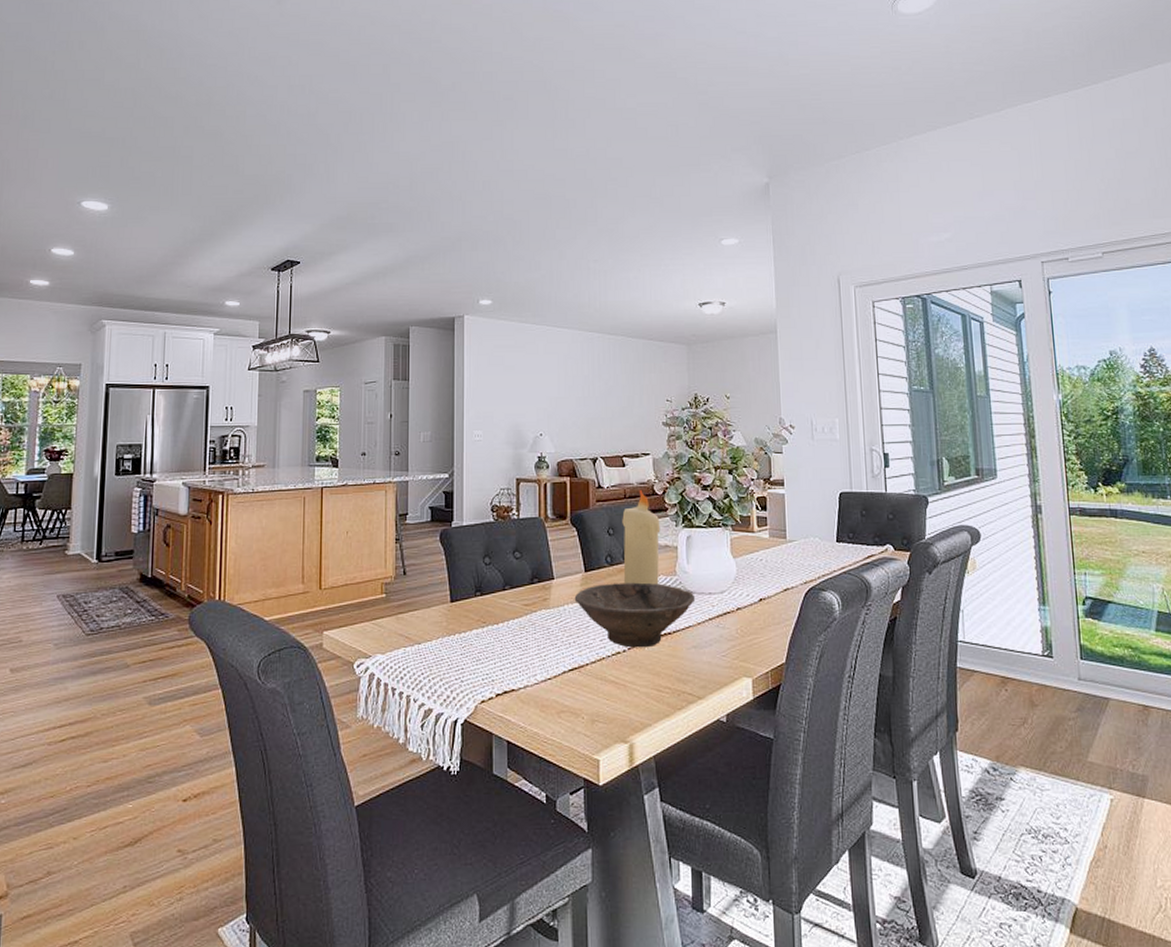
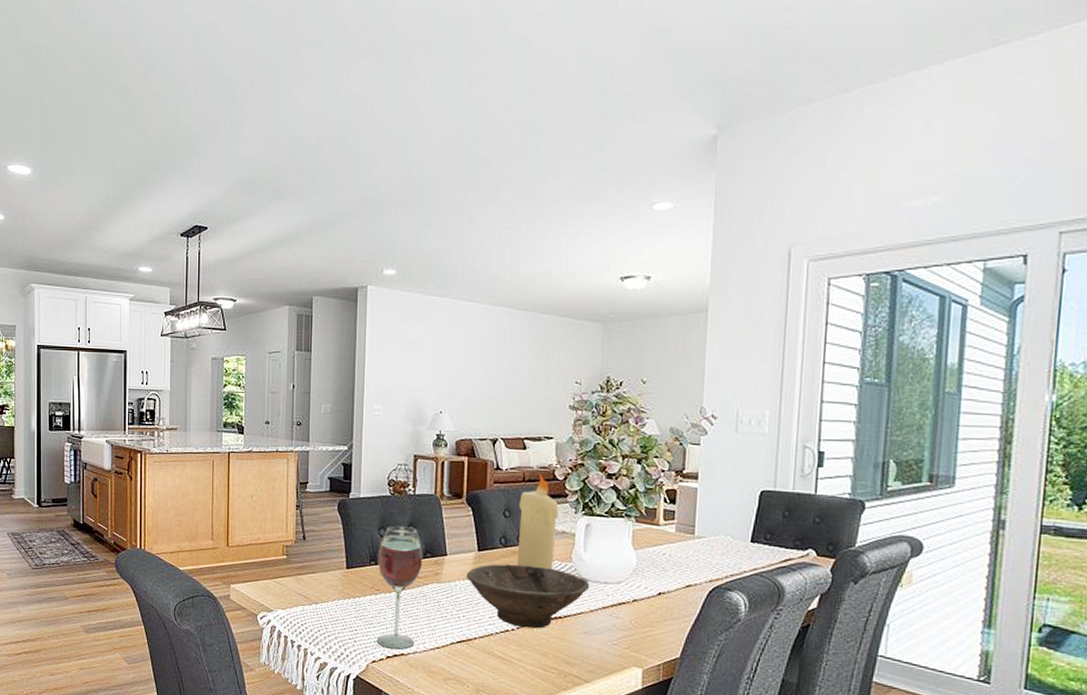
wineglass: none [483,552,530,687] -> present [377,526,423,650]

